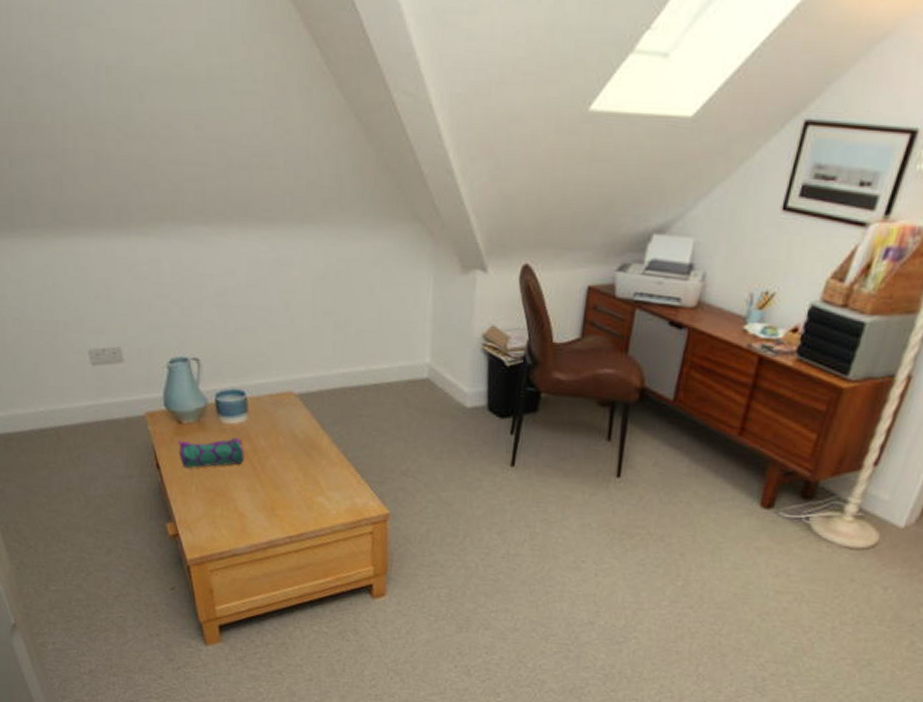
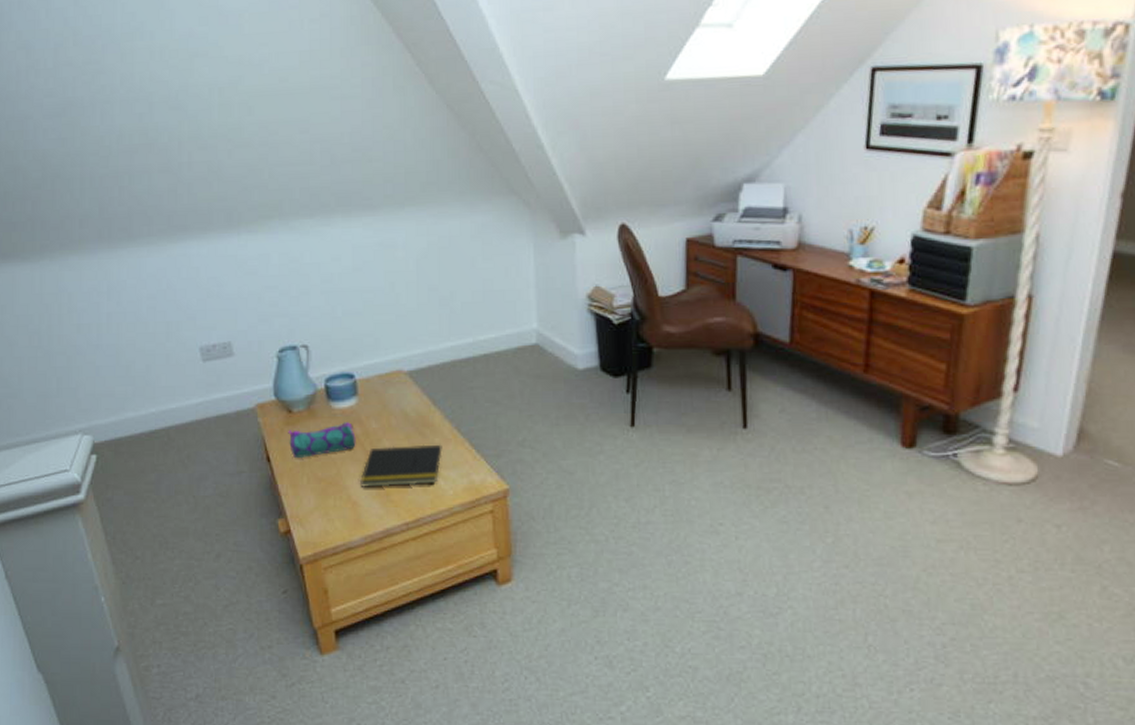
notepad: none [247,464,328,503] -> present [360,444,442,487]

